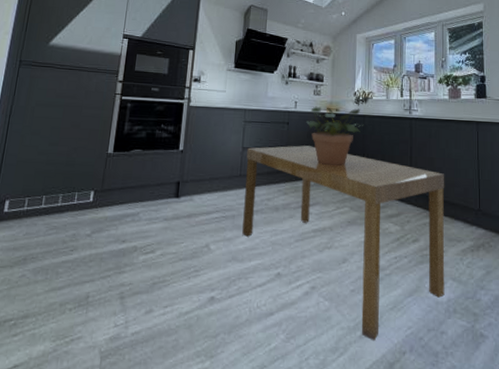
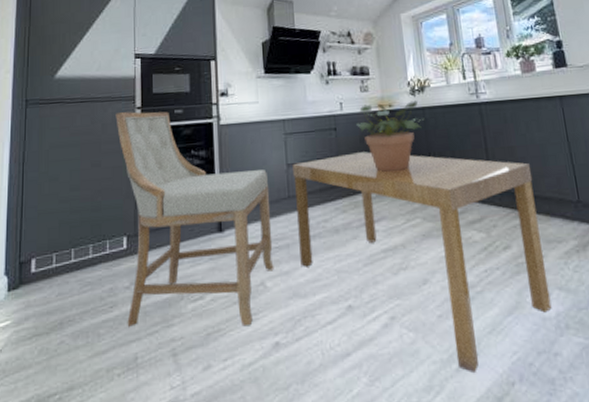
chair: none [84,83,225,281] -> present [115,111,274,327]

